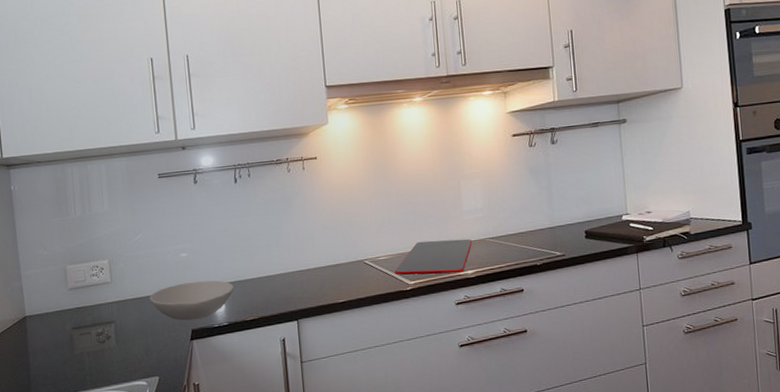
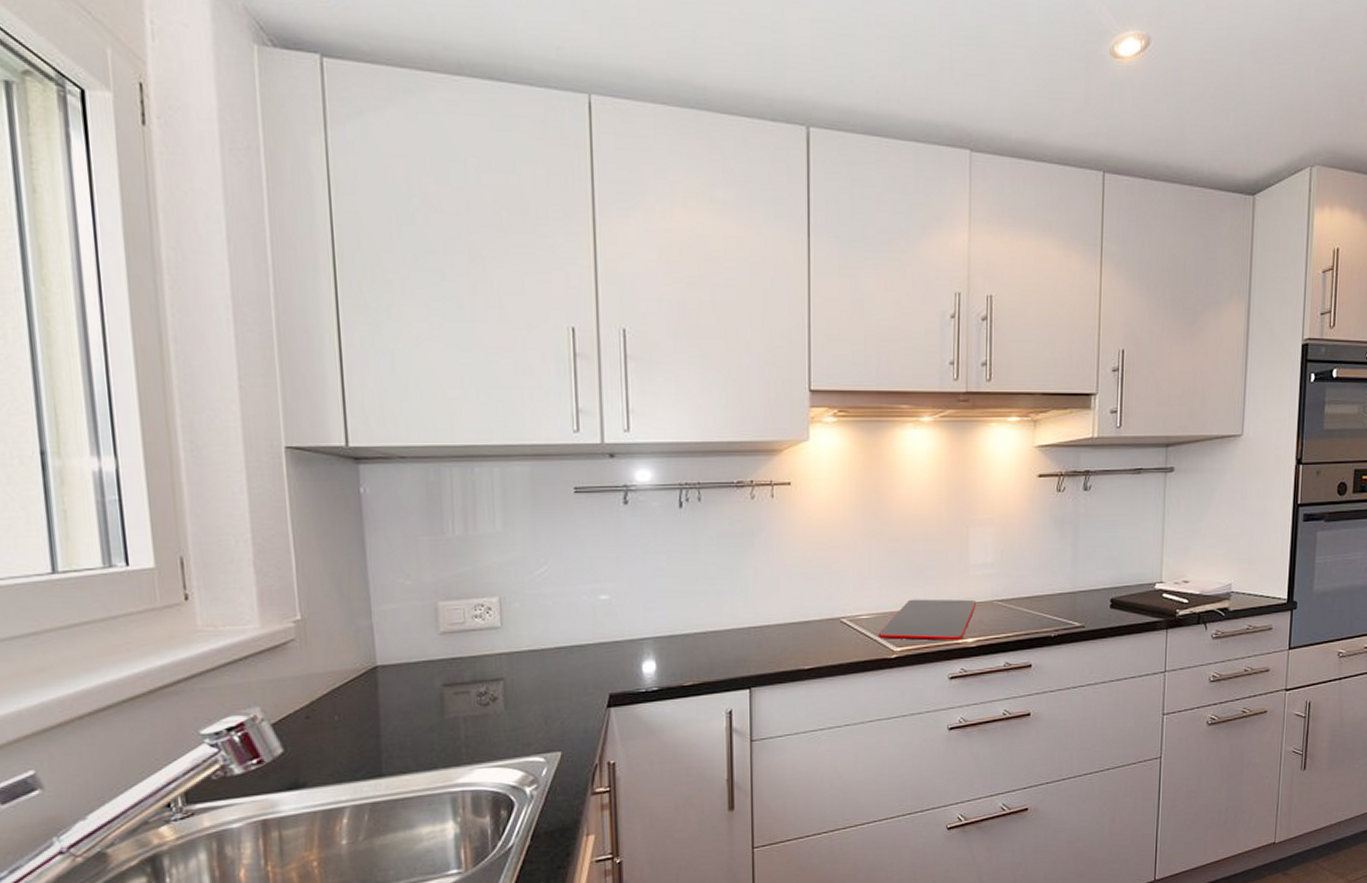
bowl: present [150,280,234,321] -> none [554,633,669,682]

